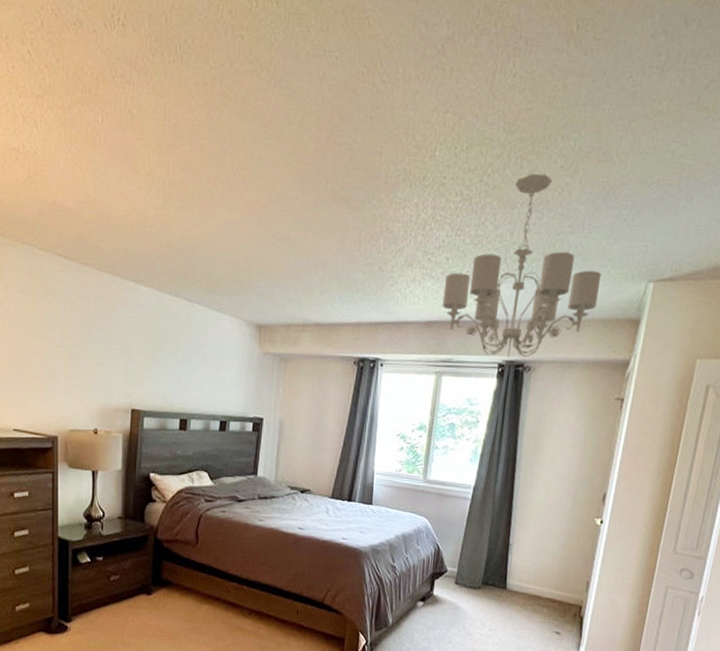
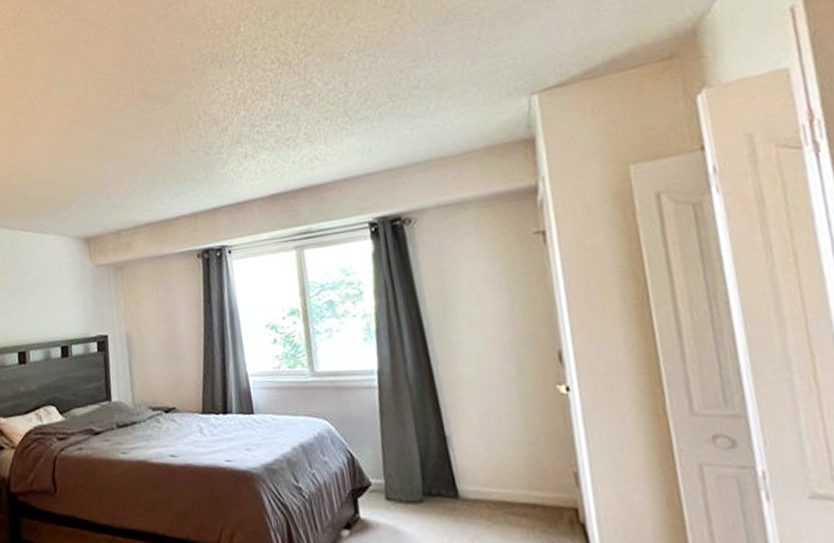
chandelier: present [442,173,602,358] -> none [281,17,473,216]

